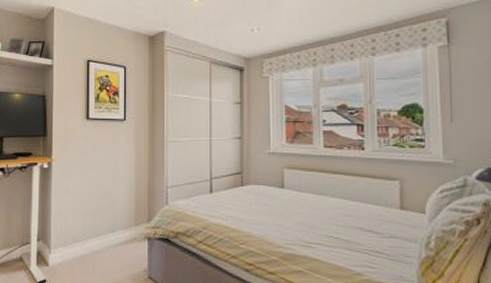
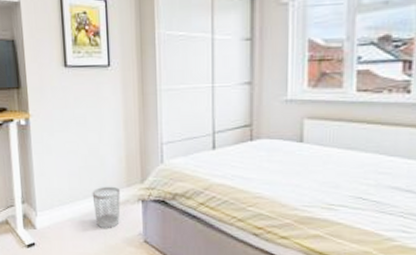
wastebasket: none [103,225,128,265] -> present [92,186,120,228]

